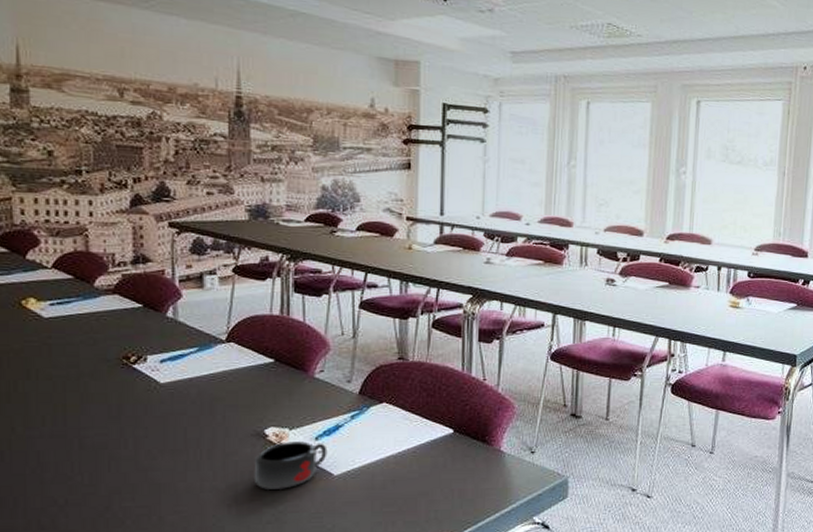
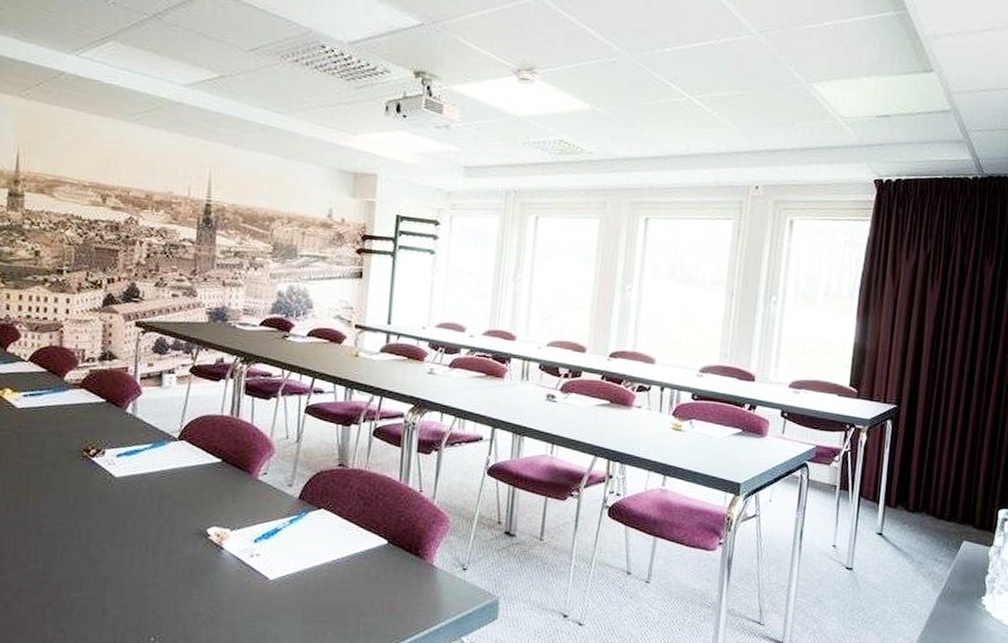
mug: present [254,441,328,489] -> none [193,542,265,590]

